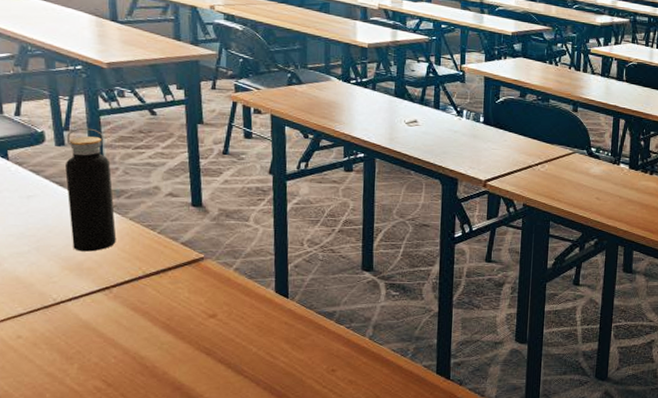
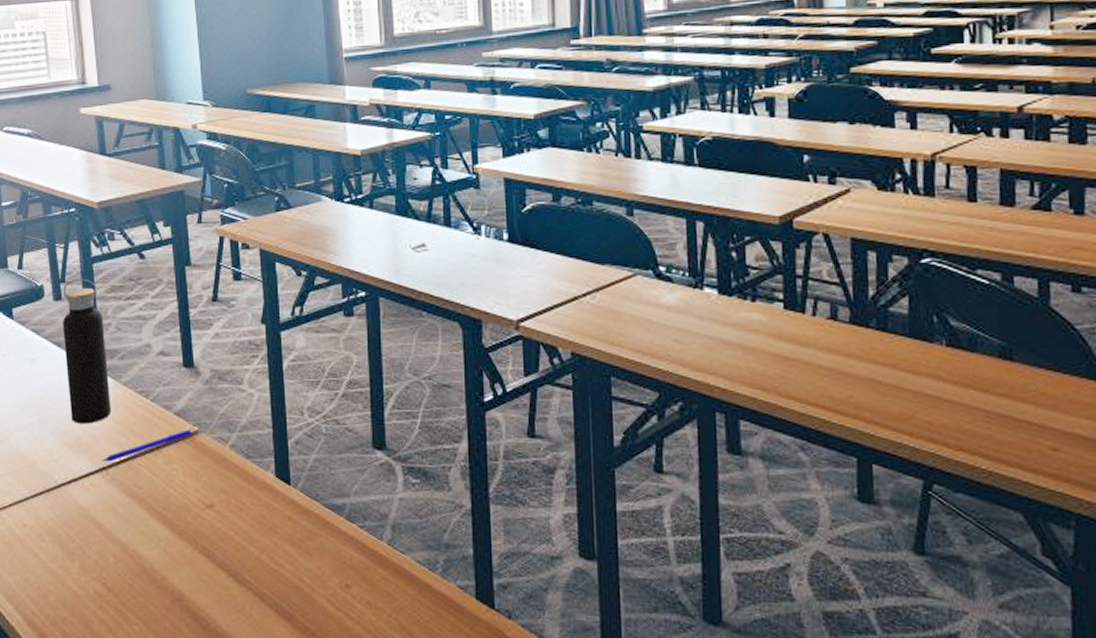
pen: none [105,256,197,283] -> present [102,429,191,462]

